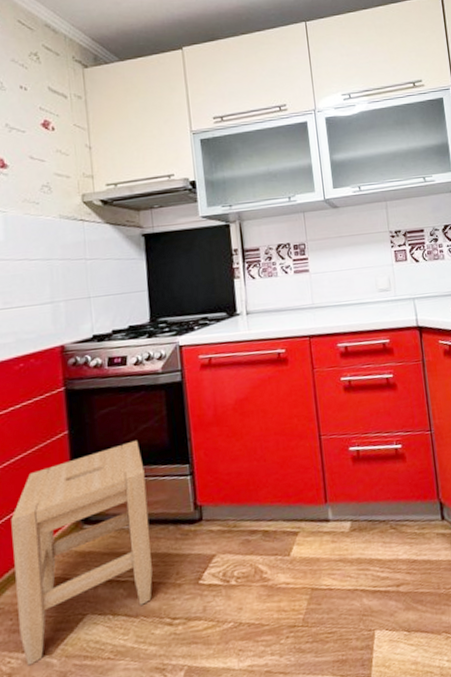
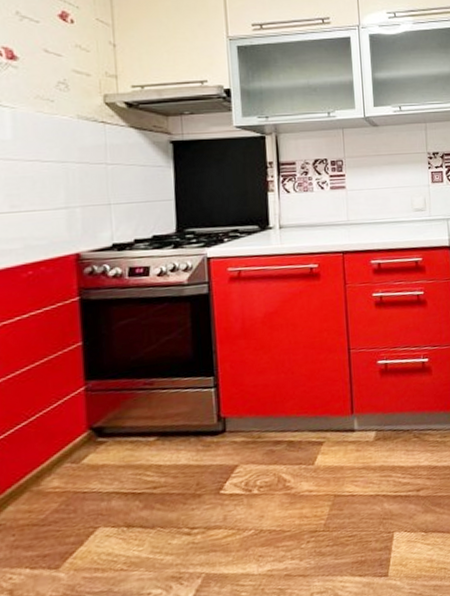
stool: present [11,440,153,666] -> none [15,352,171,581]

